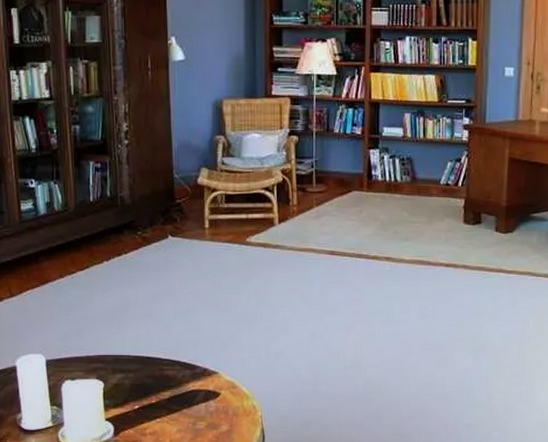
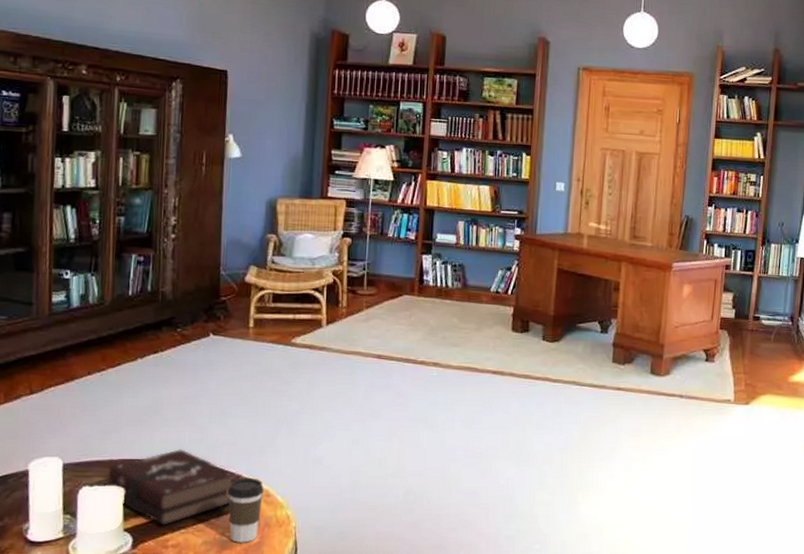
hardback book: none [84,345,202,415] -> present [104,449,235,525]
coffee cup: none [197,371,230,431] -> present [228,477,264,543]

